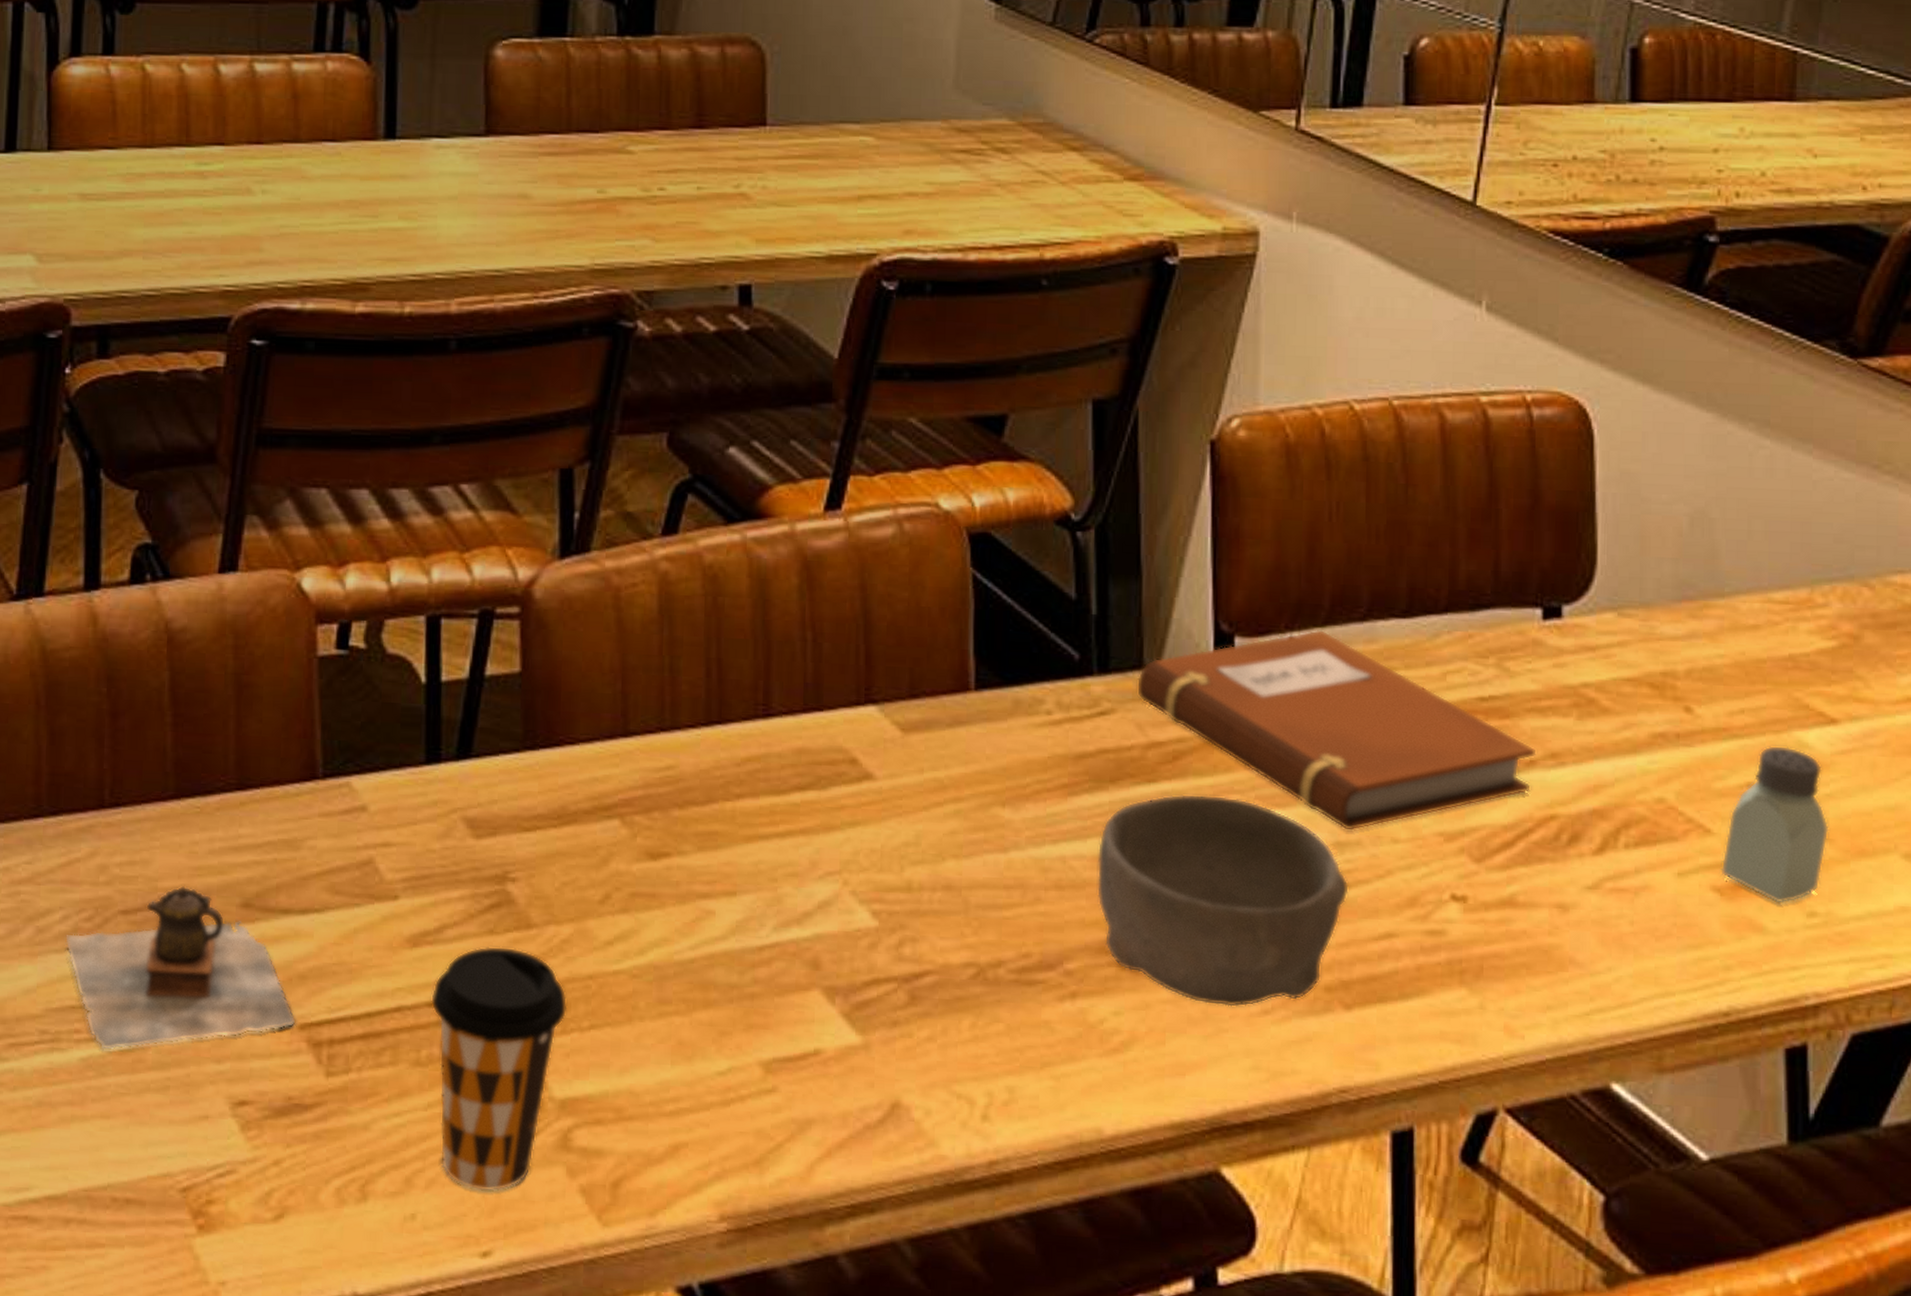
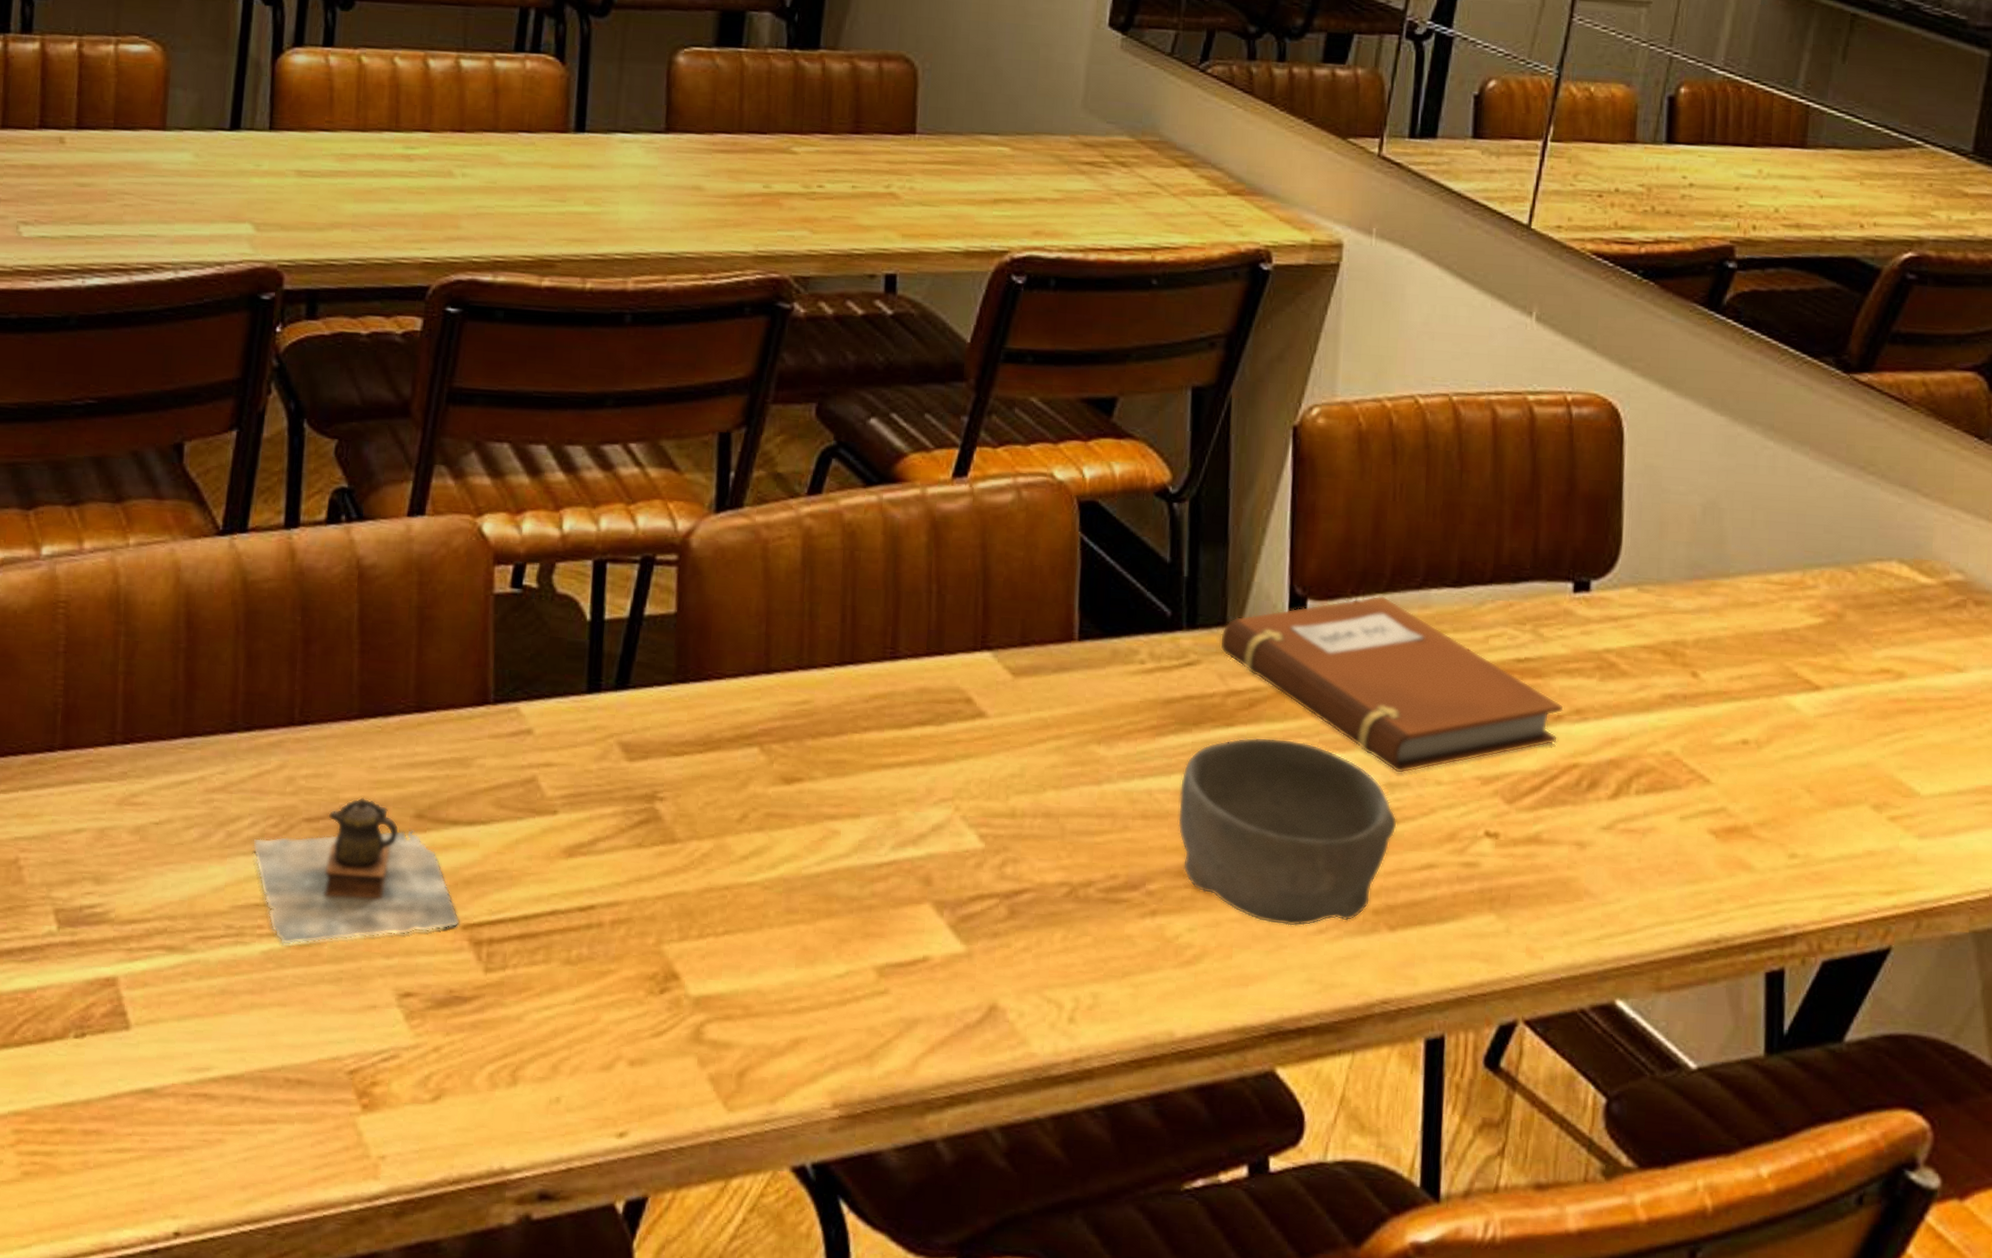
coffee cup: present [431,946,568,1192] -> none [582,858,705,1079]
saltshaker: present [1721,745,1829,904] -> none [1717,707,1811,846]

